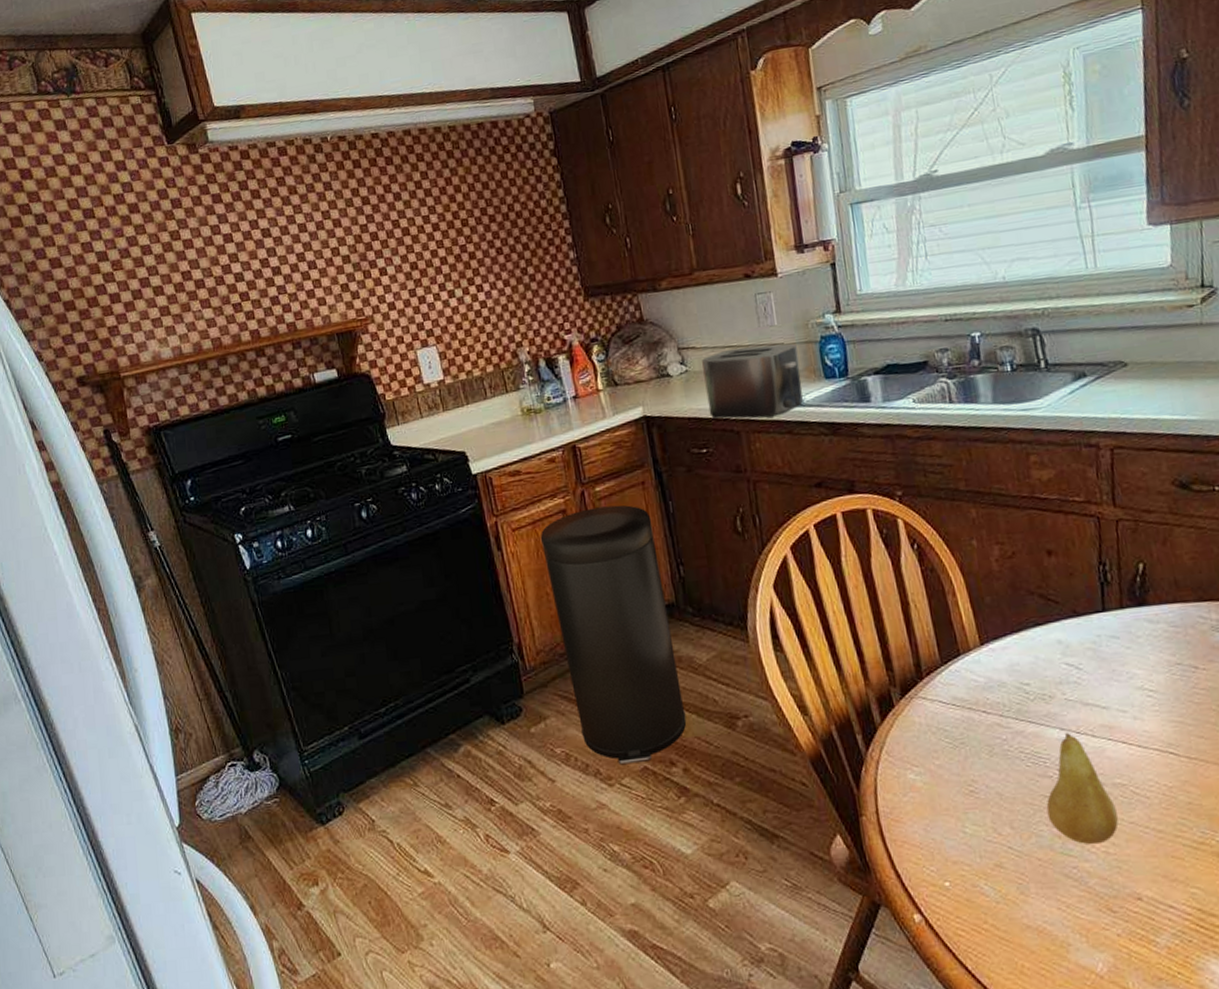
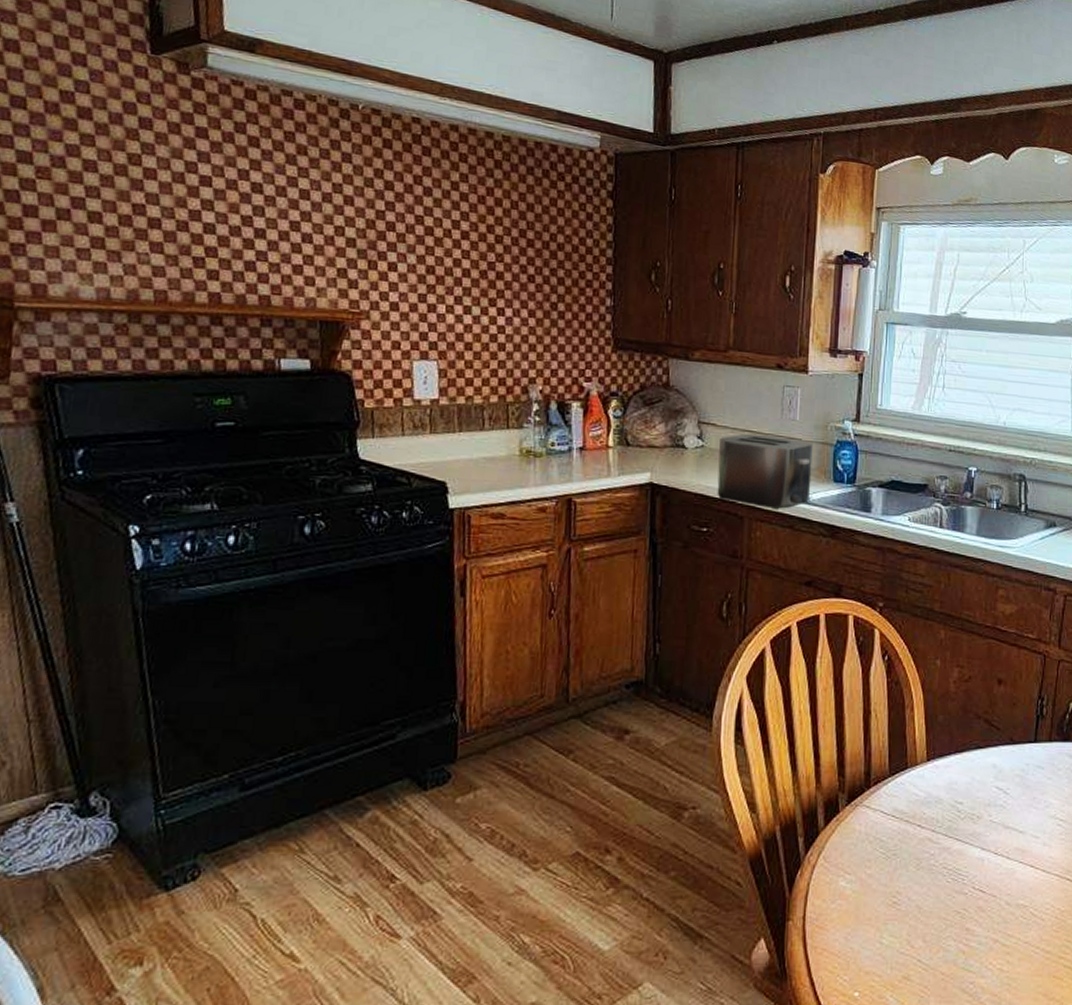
pedal bin: present [540,505,687,765] -> none [511,567,637,848]
fruit: present [1046,733,1119,844] -> none [957,853,1015,961]

